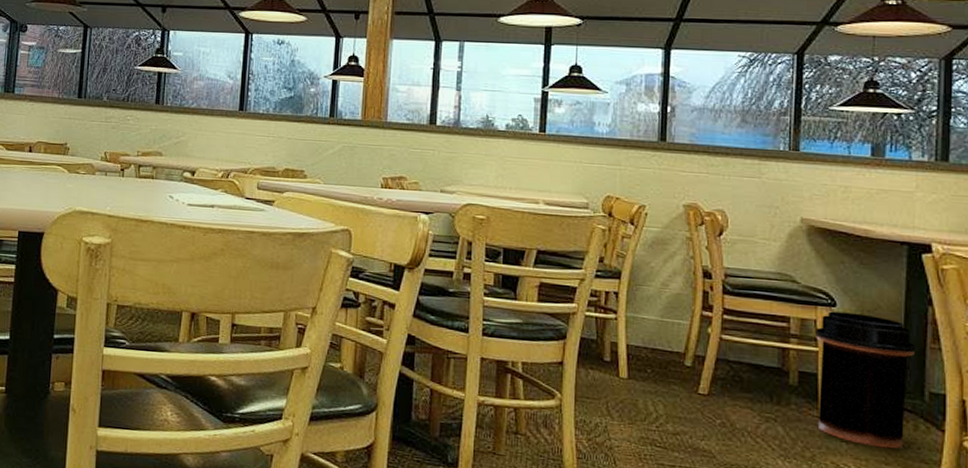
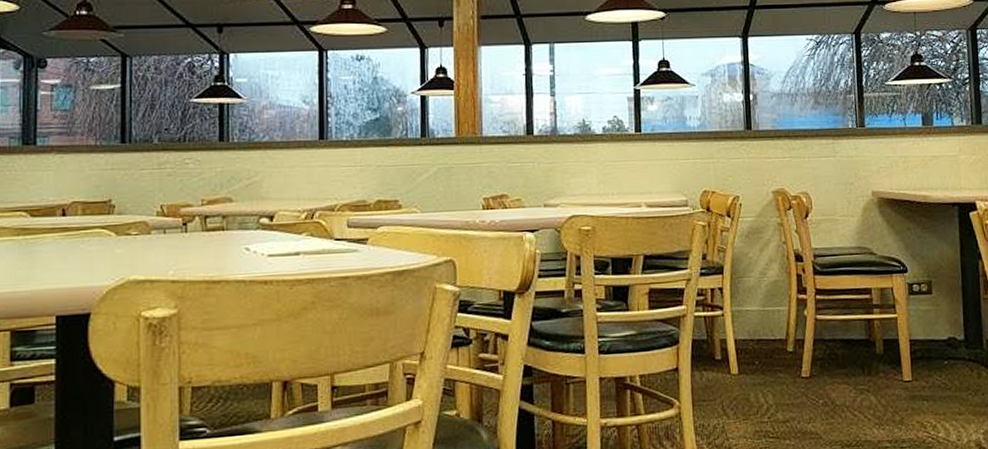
trash can: present [816,311,916,449] -> none [893,275,973,400]

